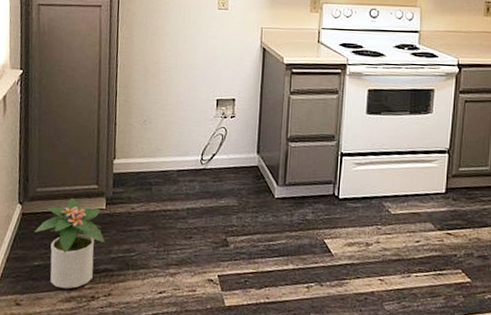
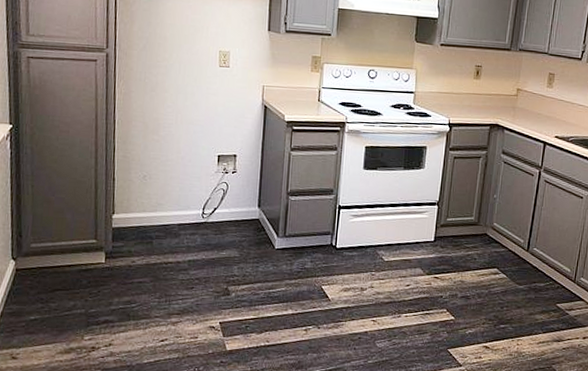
potted plant: present [33,197,105,289] -> none [29,252,105,341]

